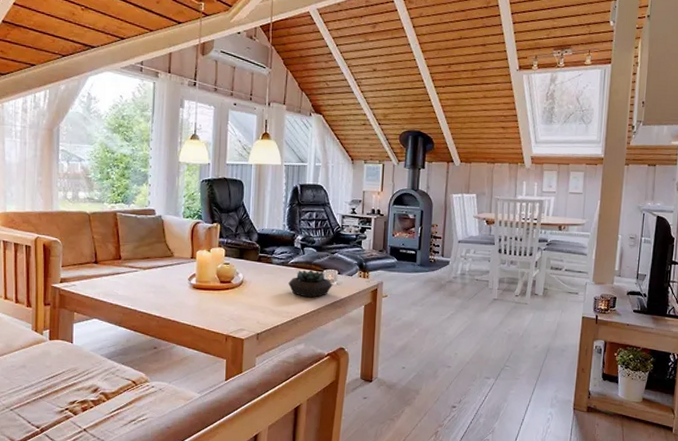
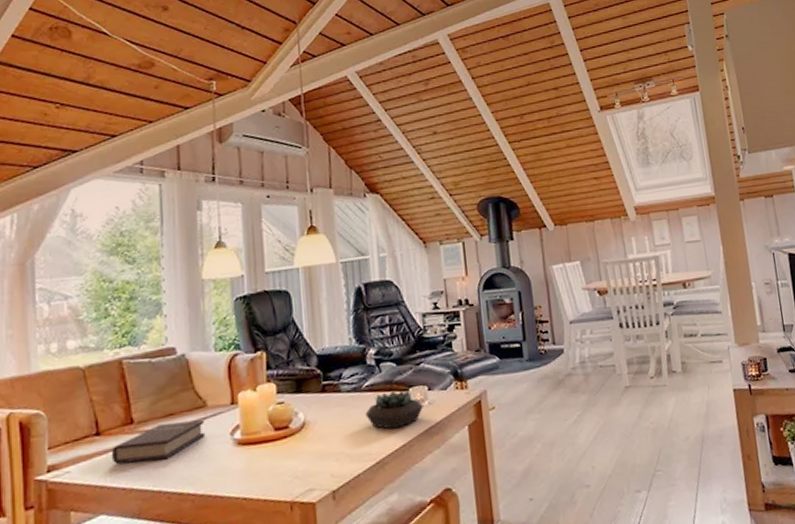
book: none [104,264,171,289] -> present [111,419,206,465]

